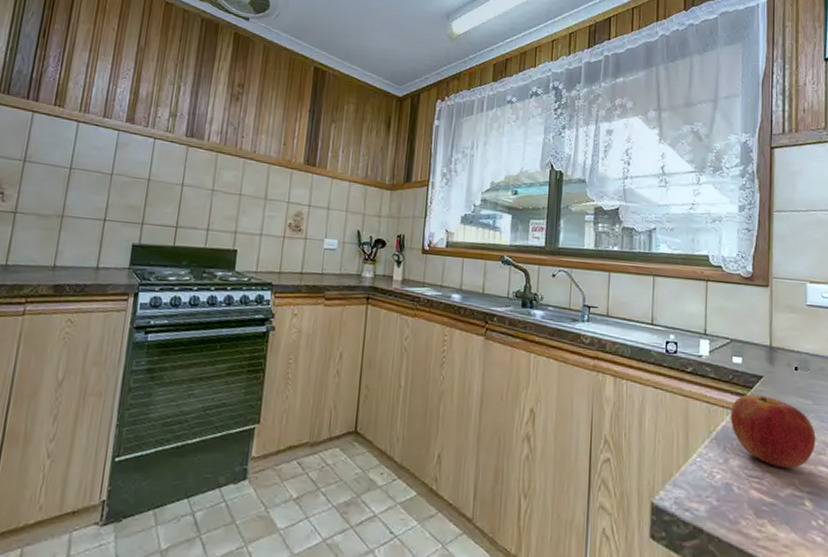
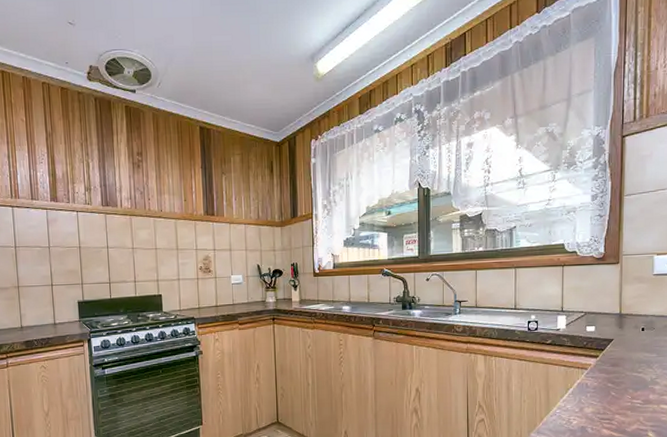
apple: present [730,394,816,469] -> none [584,354,659,410]

